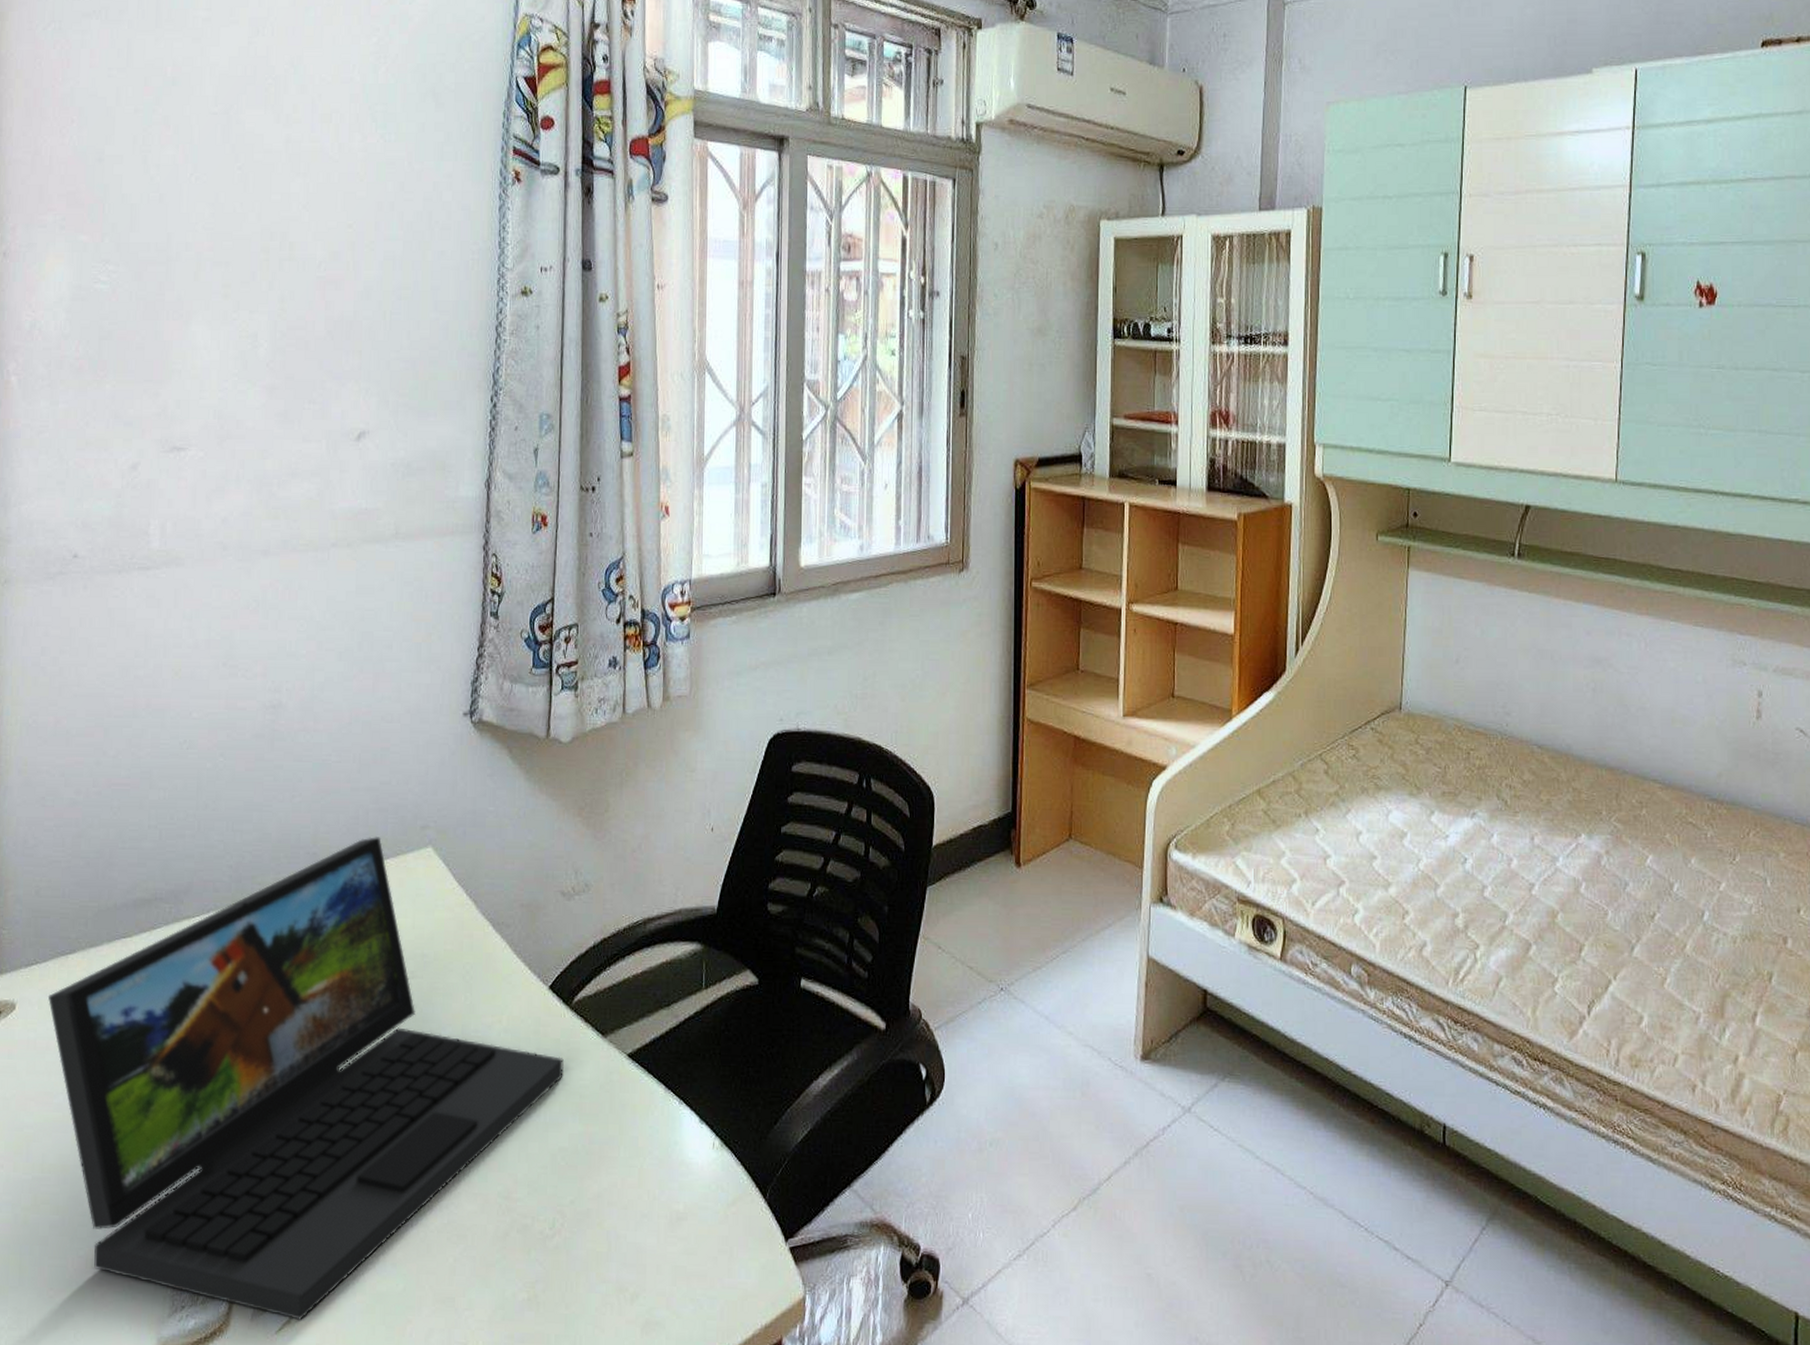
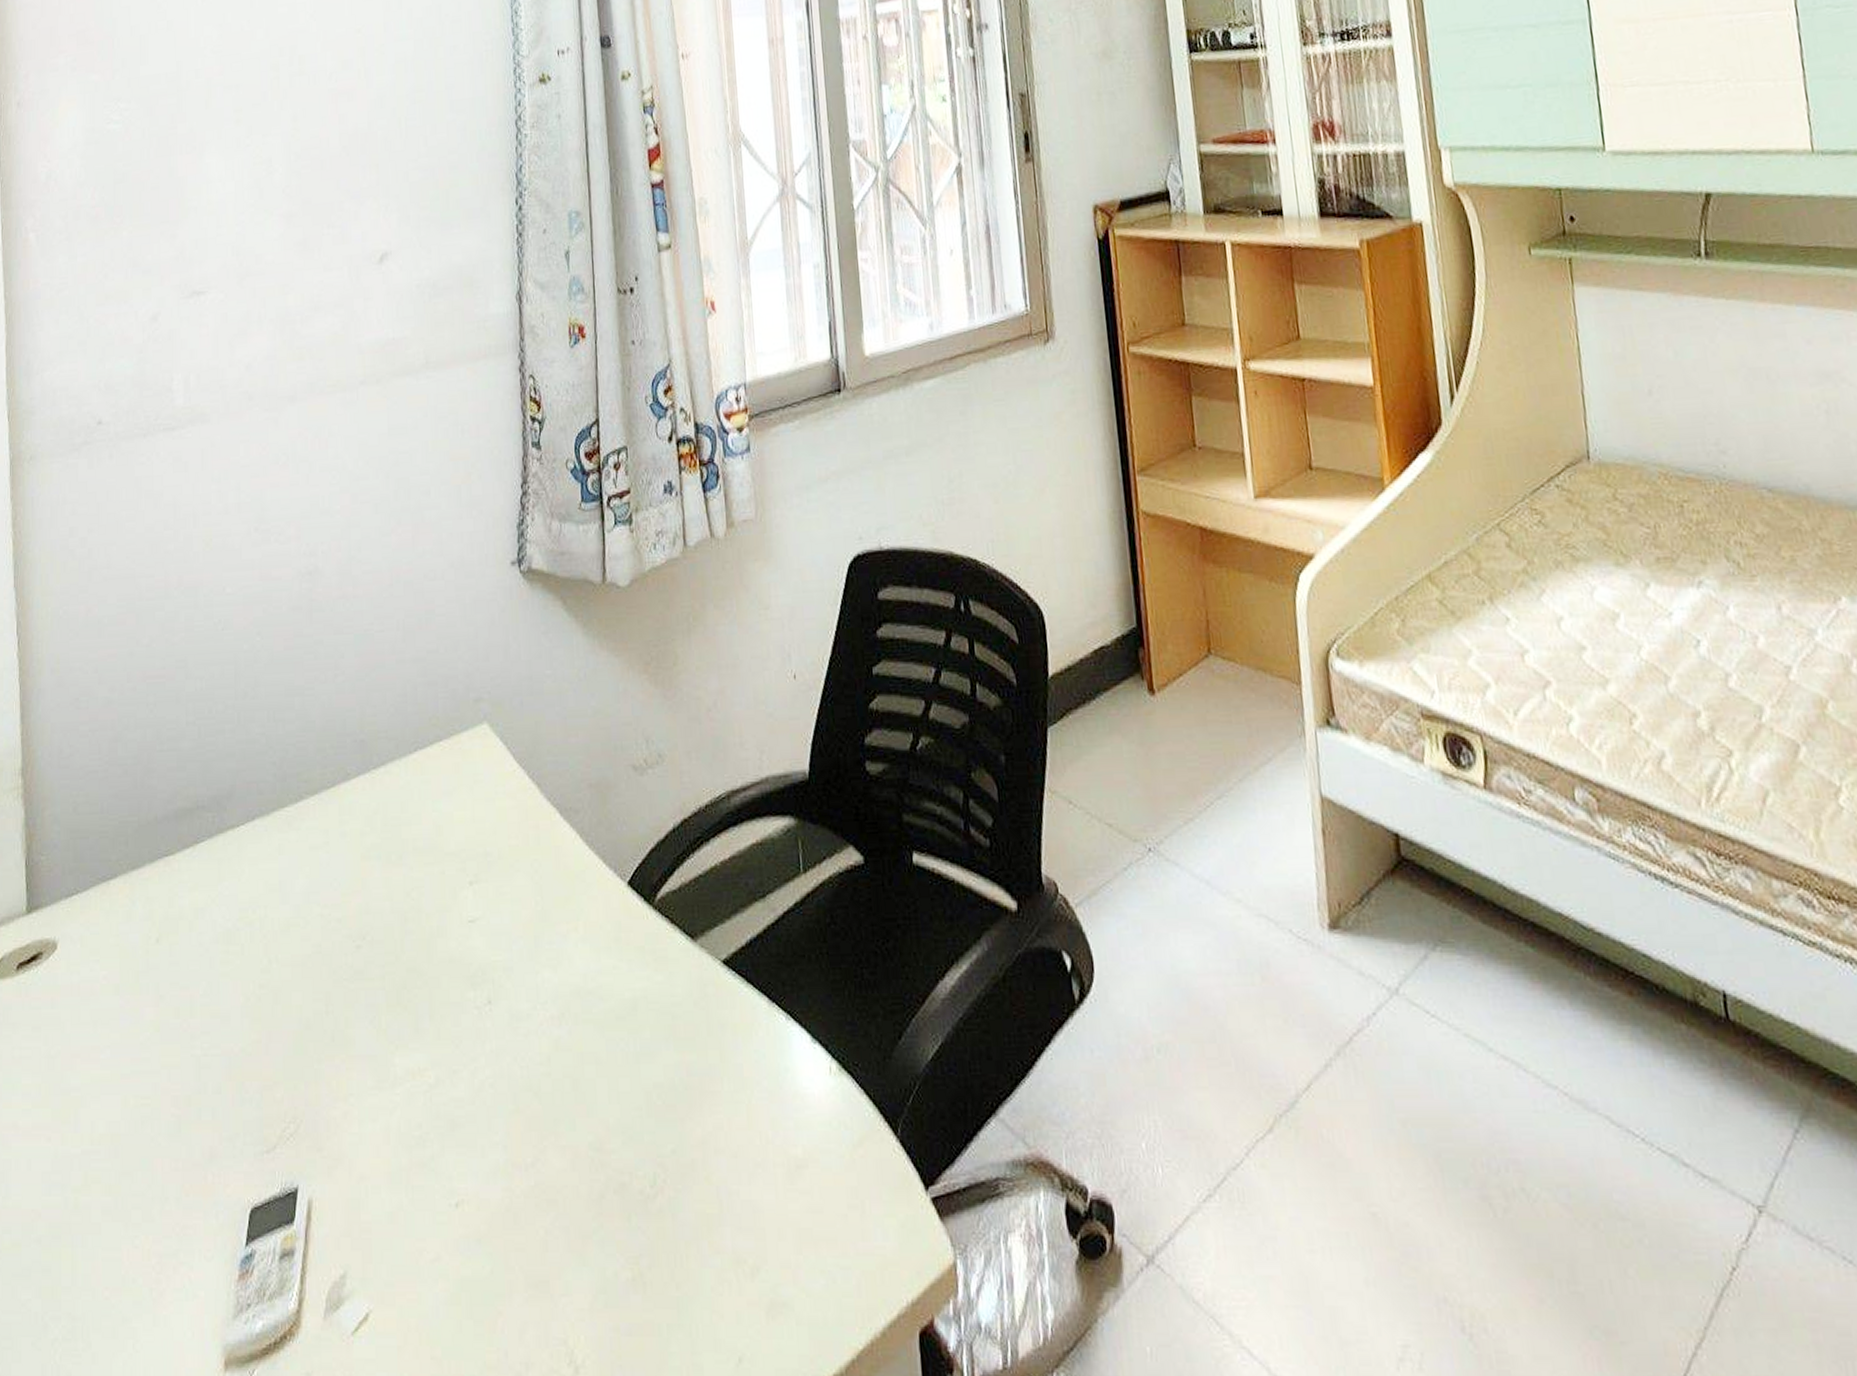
laptop: present [47,837,564,1320] -> none [90,716,652,1316]

